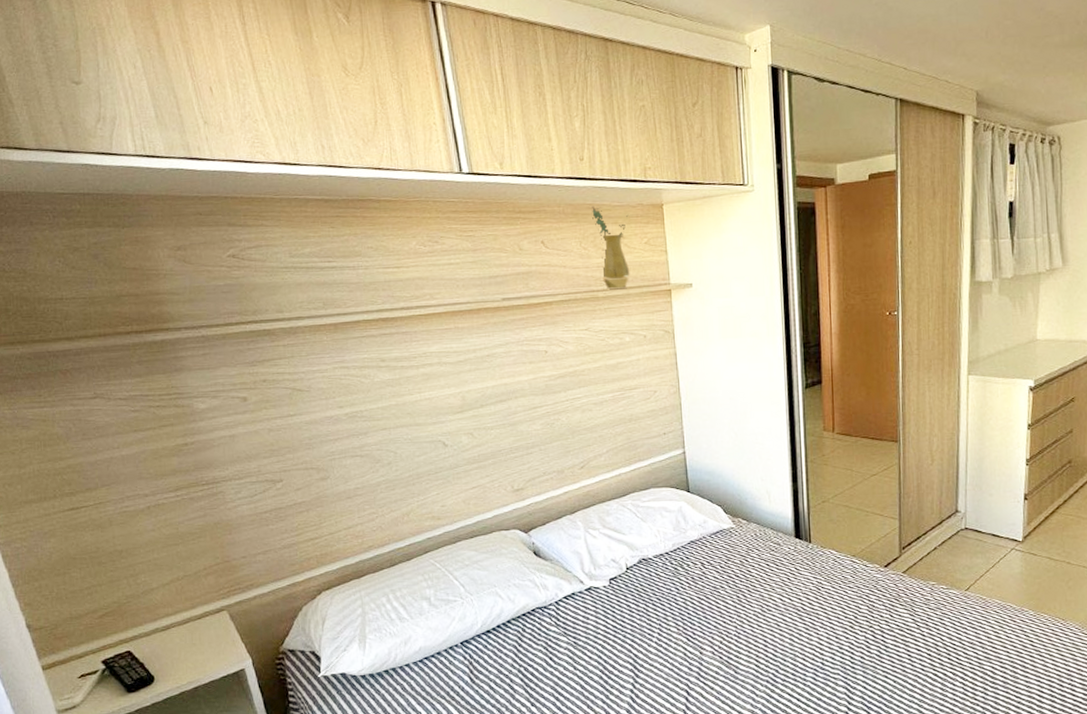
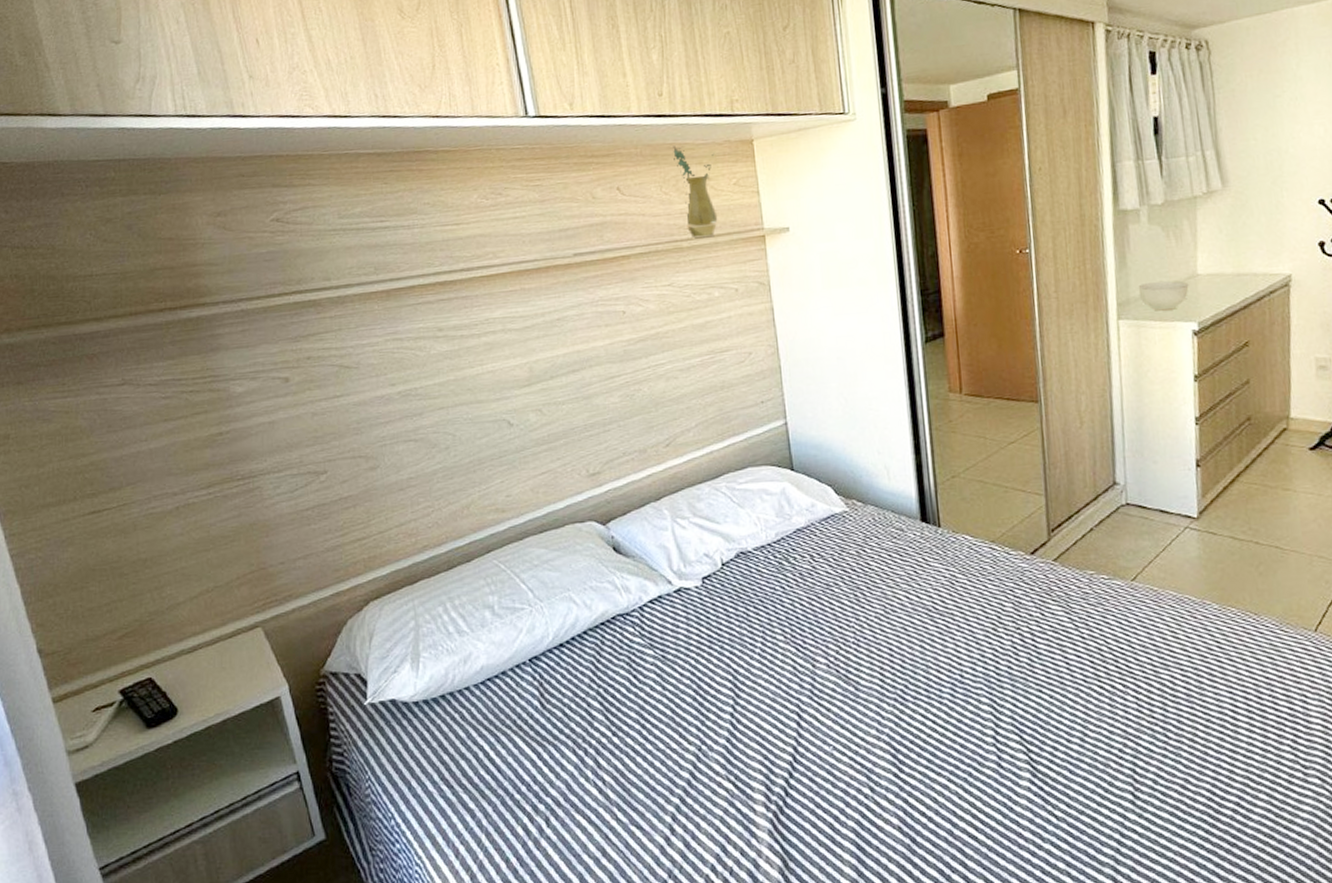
bowl: none [986,344,1029,369] -> present [1138,281,1189,311]

